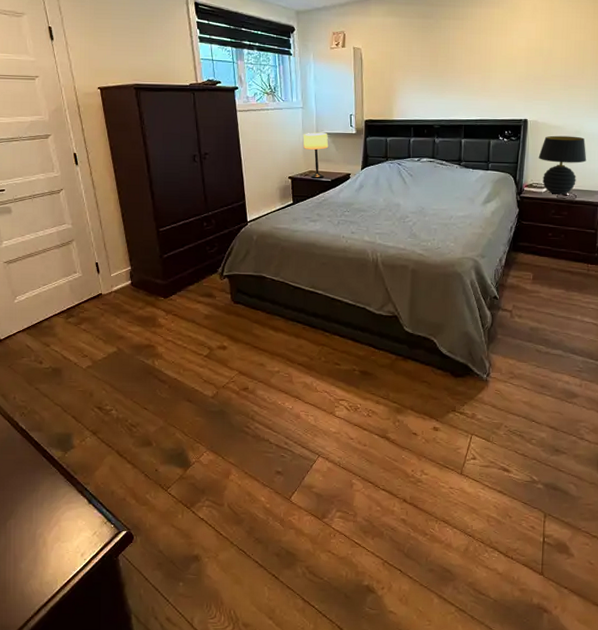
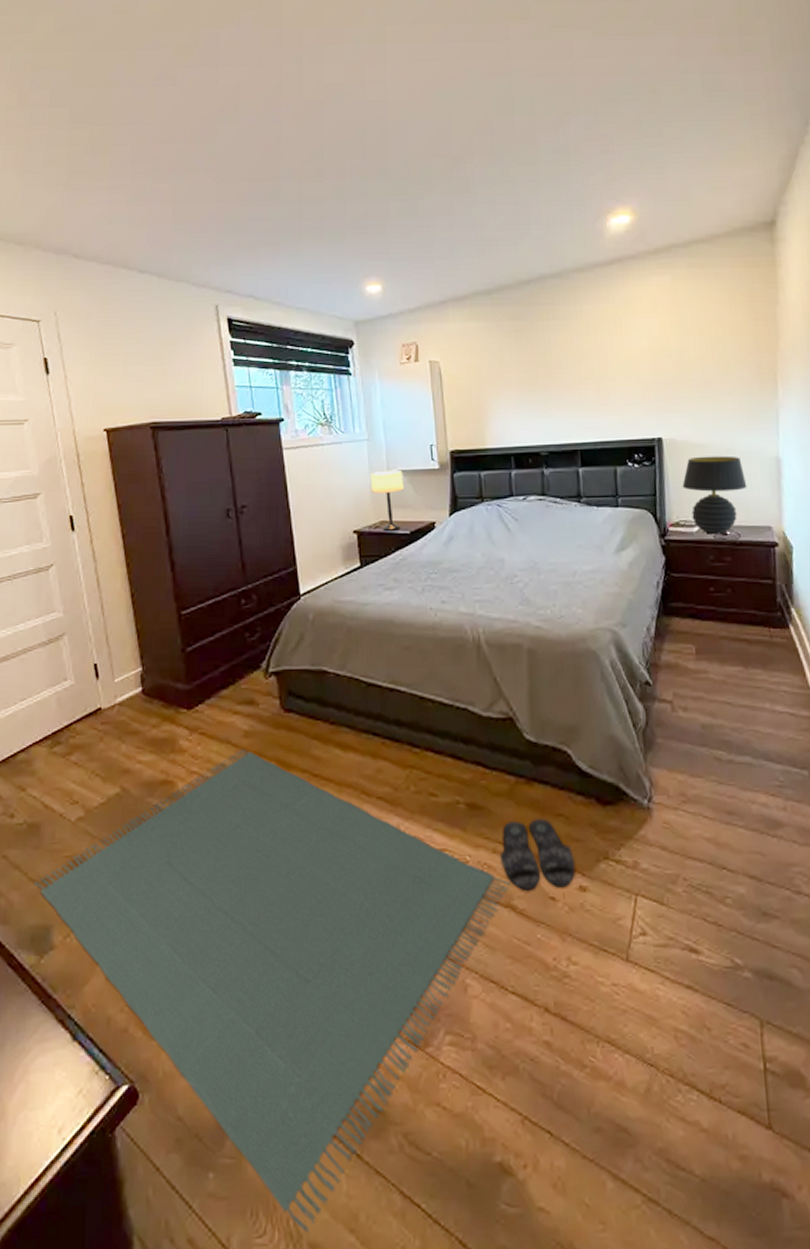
rug: none [58,326,387,618] -> present [34,748,511,1233]
slippers: none [380,383,432,428] -> present [499,819,575,891]

